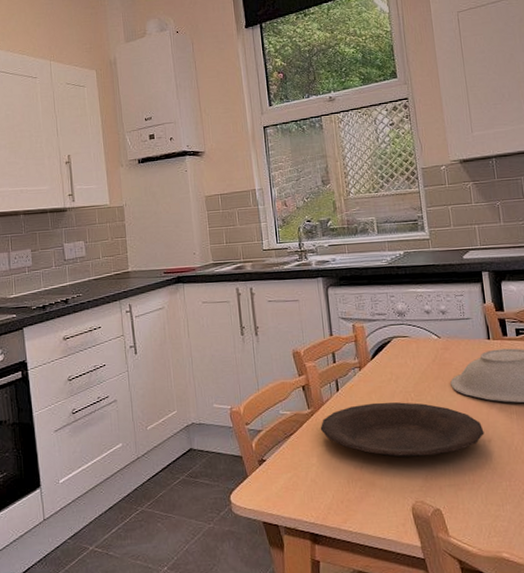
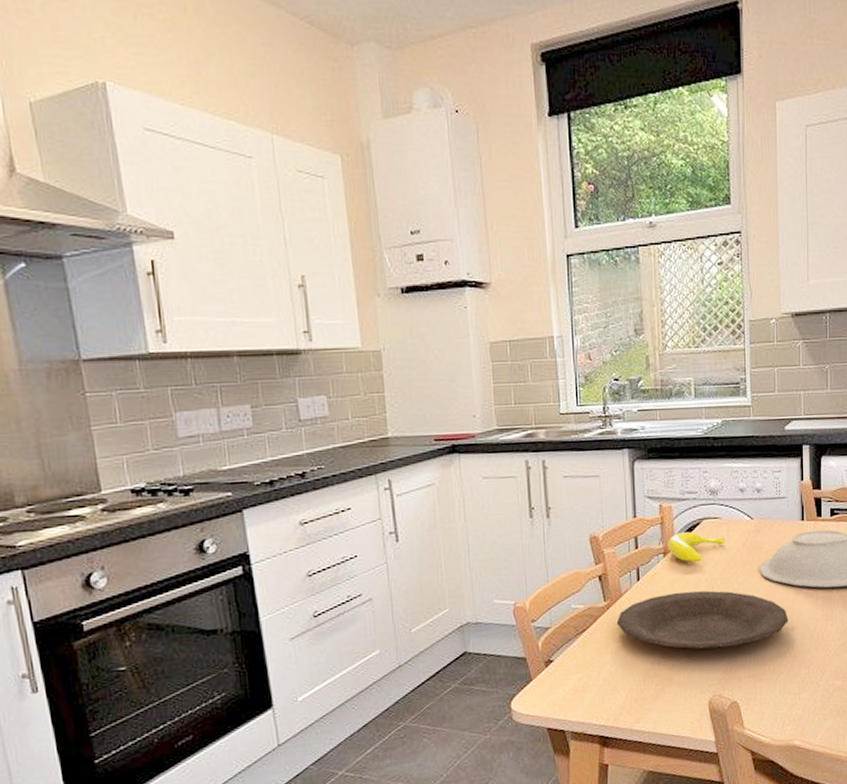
banana: none [362,349,416,376] -> present [667,532,726,563]

